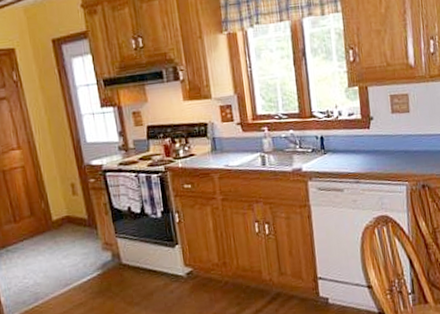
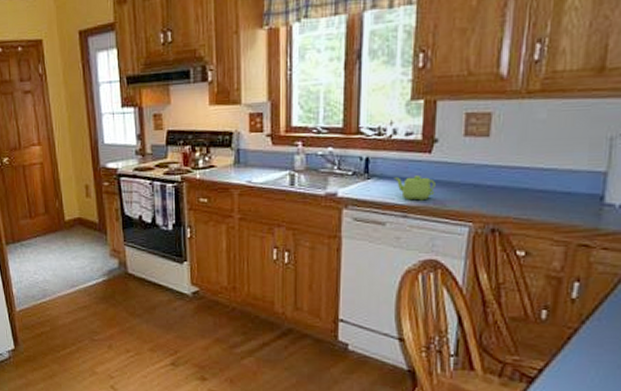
teapot: none [344,147,377,169] -> present [394,175,436,201]

